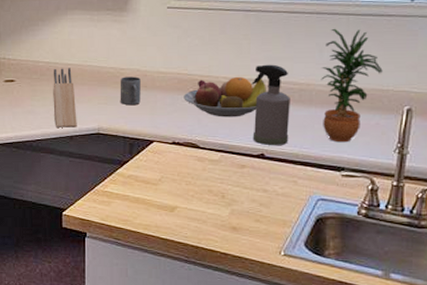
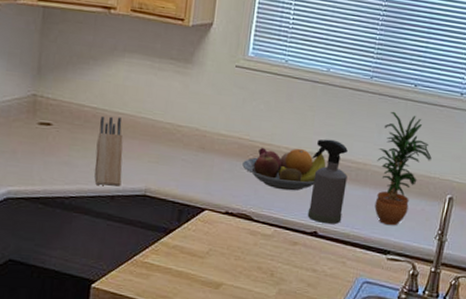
mug: present [120,76,141,106] -> none [173,134,199,168]

